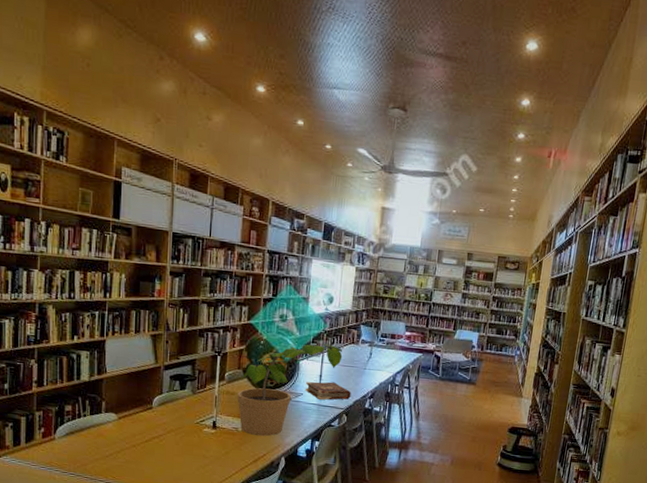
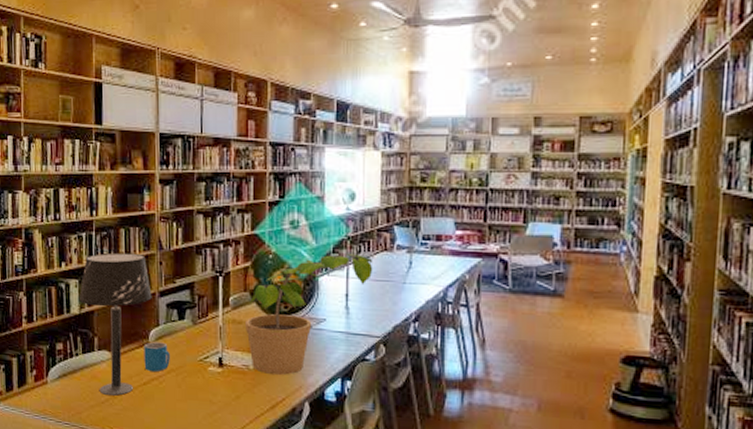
table lamp: none [89,330,158,451] -> present [79,252,152,396]
mug: none [147,407,171,432] -> present [144,342,170,373]
book: present [306,381,351,401] -> none [329,302,389,327]

